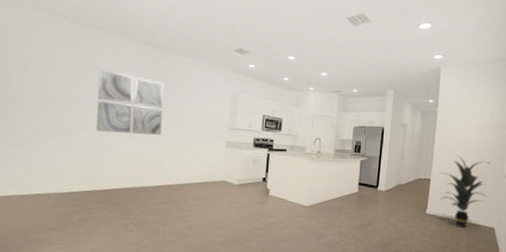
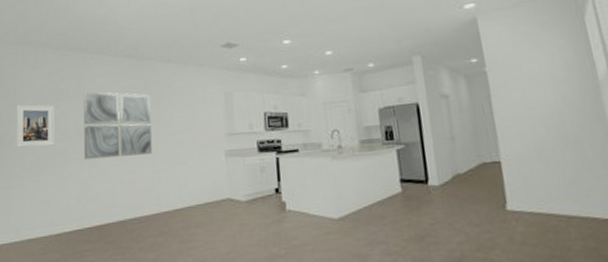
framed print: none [27,69,68,114] -> present [16,104,54,148]
indoor plant: present [439,155,490,228] -> none [510,123,595,225]

